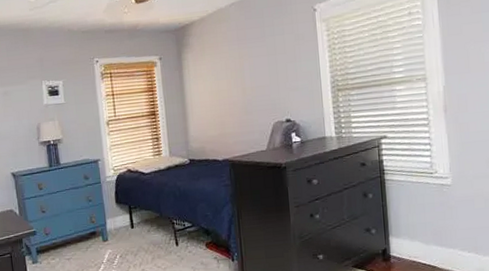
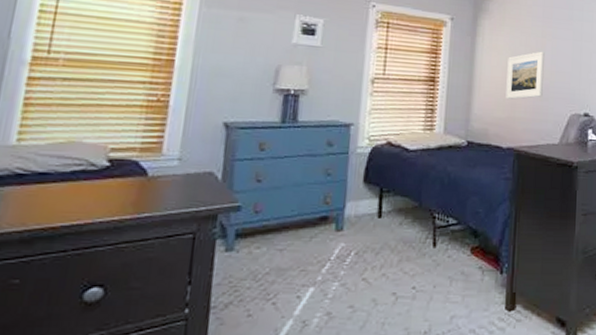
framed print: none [212,71,247,119] -> present [506,51,545,99]

